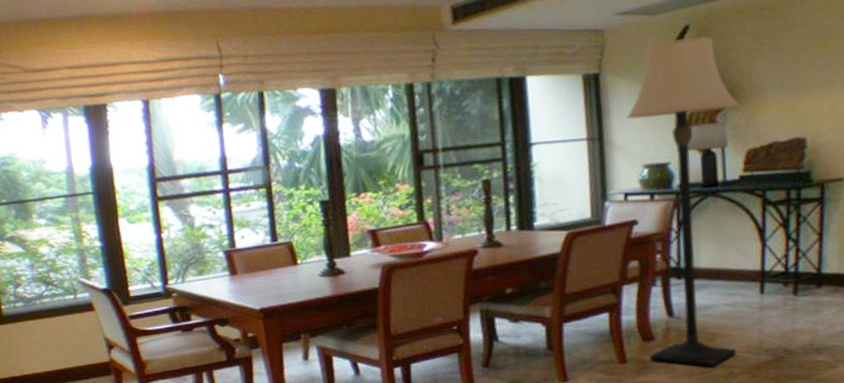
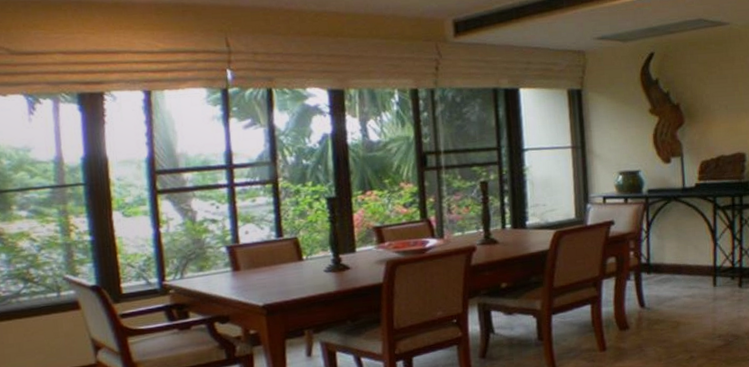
lamp: present [626,37,740,368] -> none [604,63,695,353]
table lamp: present [688,122,730,189] -> none [655,137,687,195]

